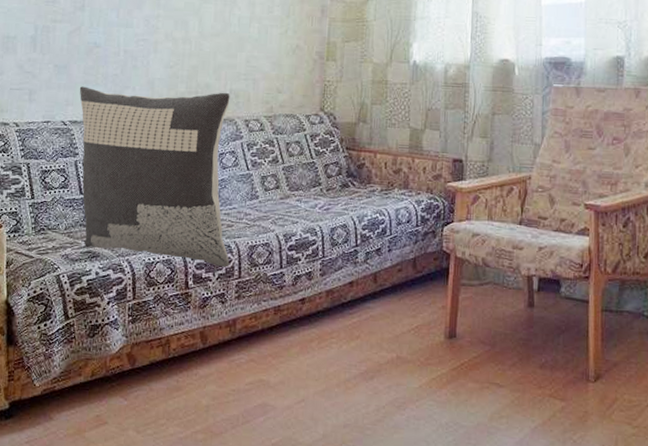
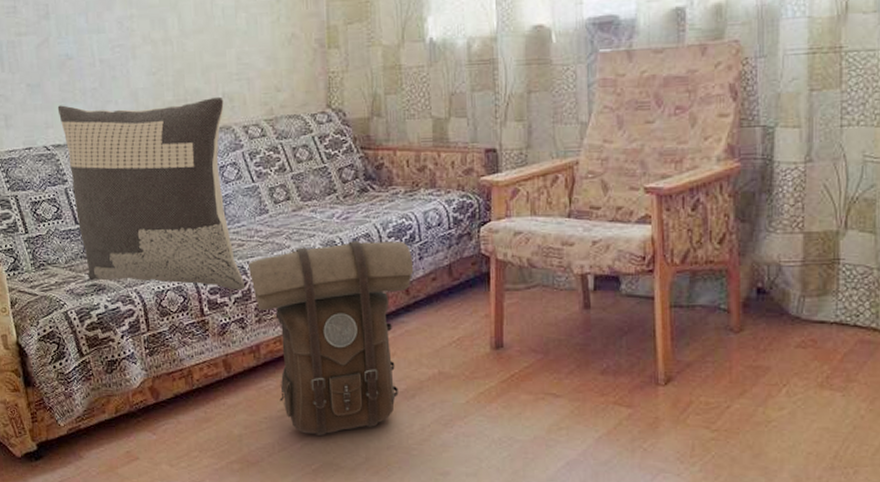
backpack: none [234,230,383,411] -> present [248,241,414,435]

